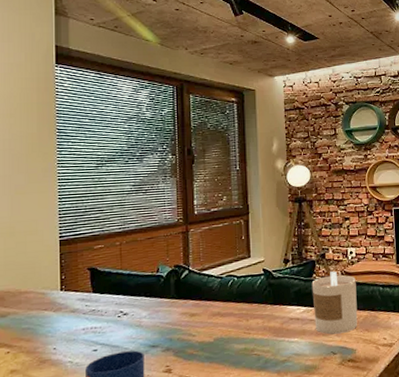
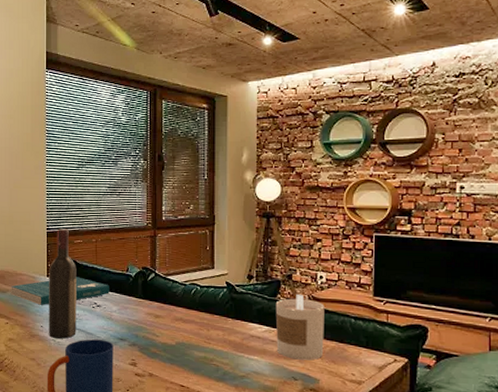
book: none [13,285,138,325] -> present [11,277,109,305]
wine bottle: none [63,234,99,360] -> present [49,228,77,339]

